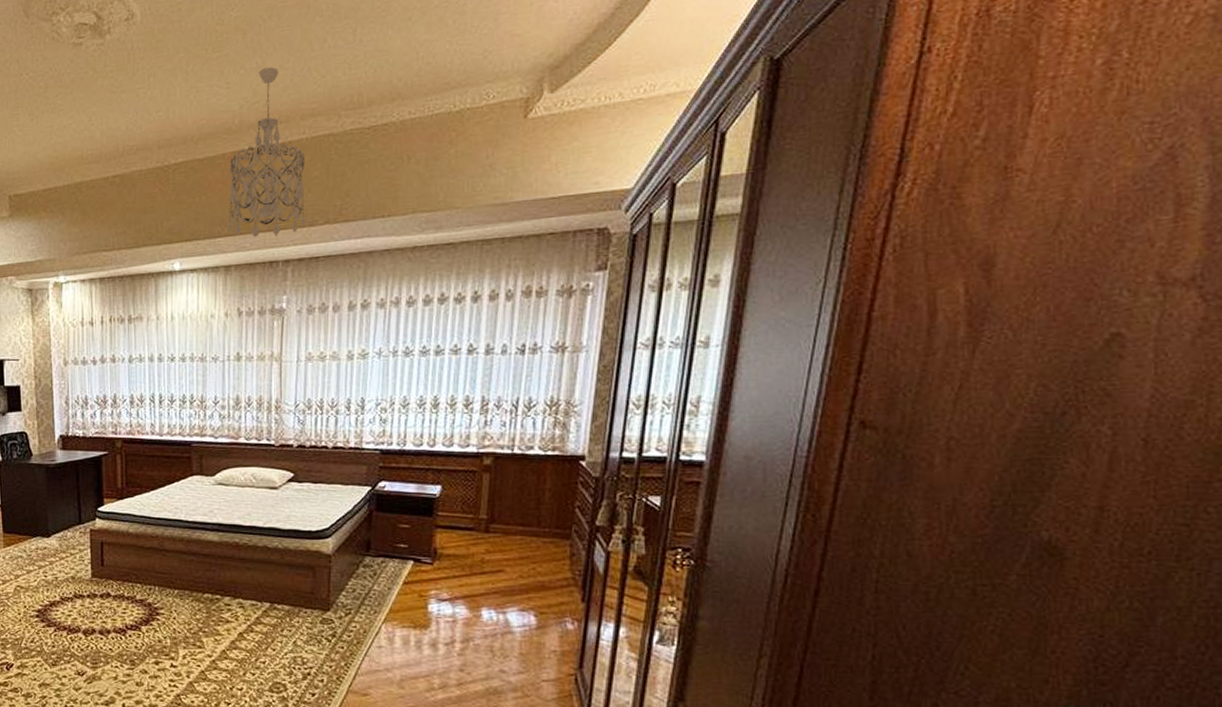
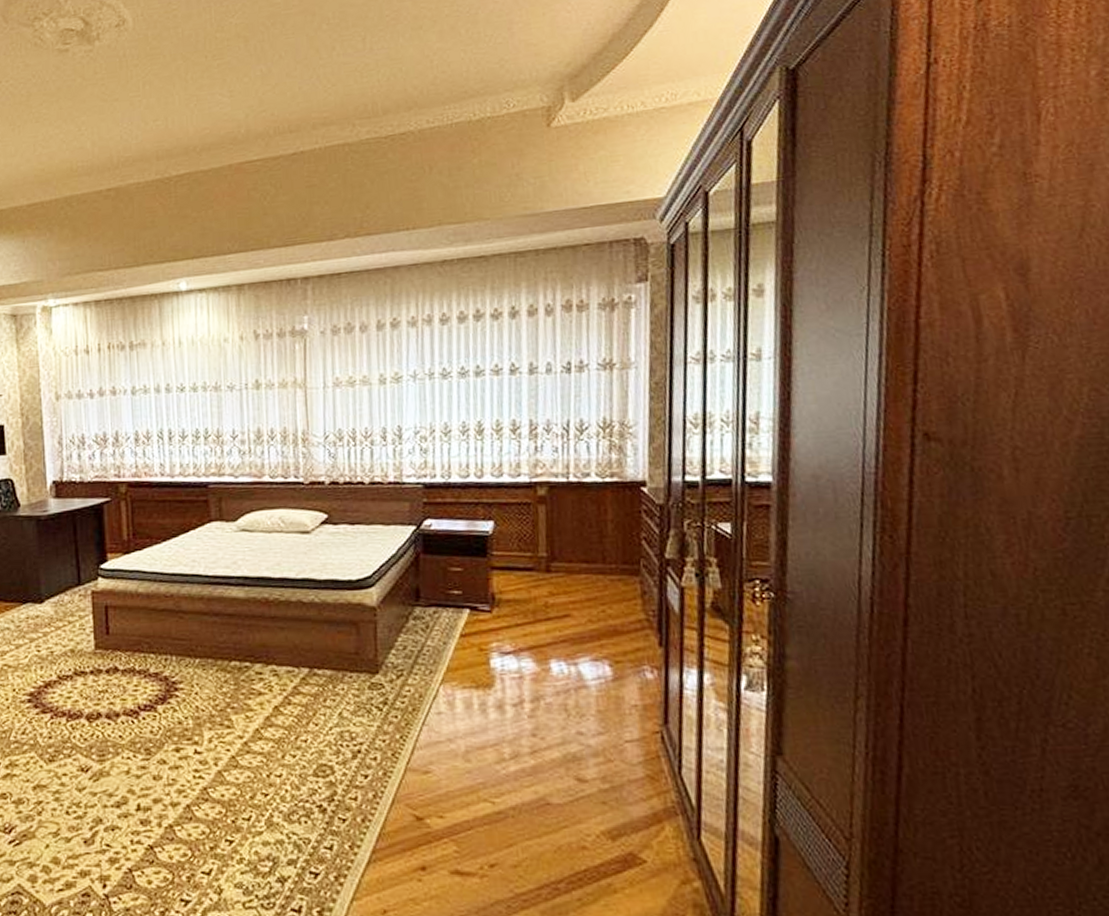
chandelier: present [227,67,305,237] -> none [237,75,324,253]

